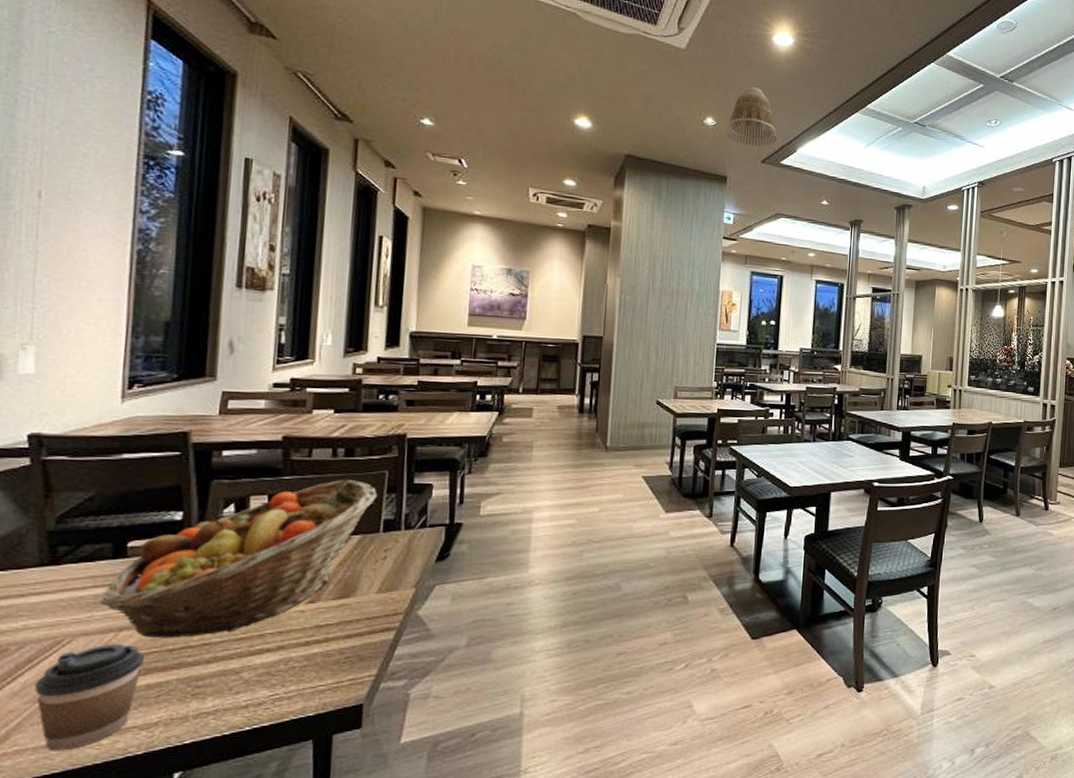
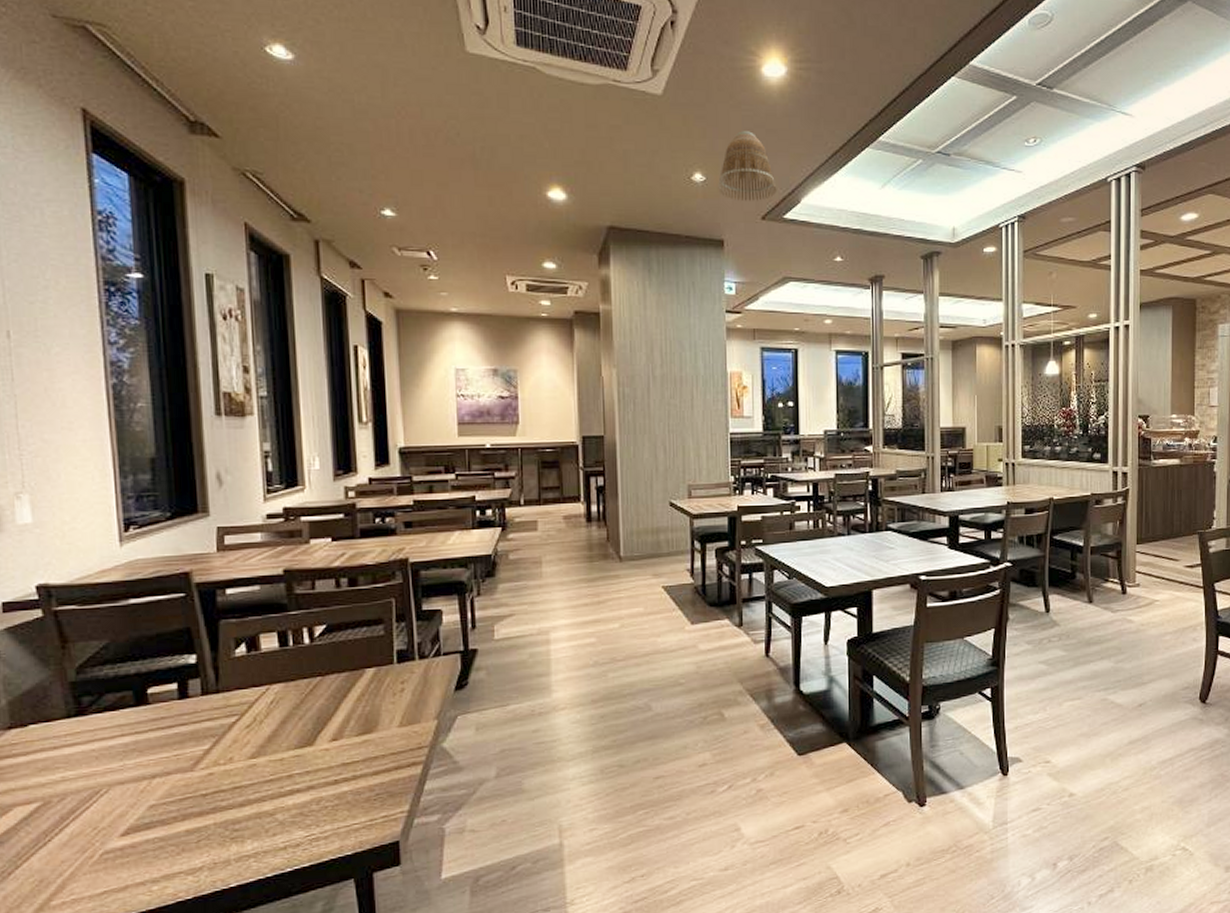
coffee cup: present [35,643,144,752] -> none [81,791,180,899]
fruit basket: present [99,480,377,639] -> none [129,611,387,784]

